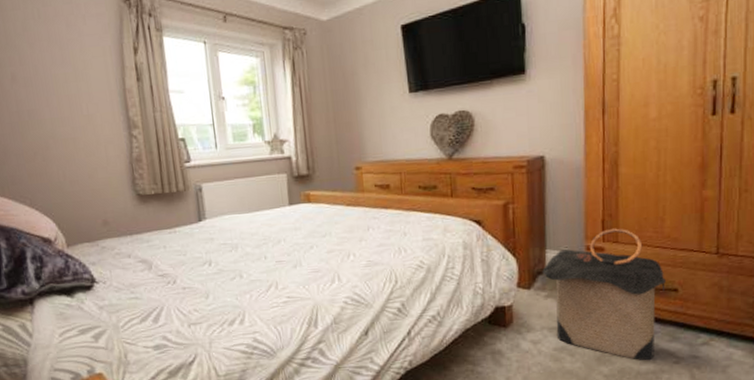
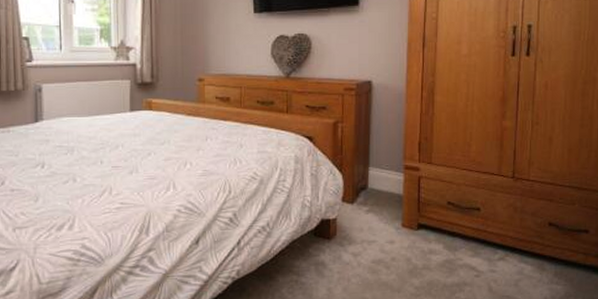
laundry hamper: present [542,228,666,361] -> none [365,150,470,274]

